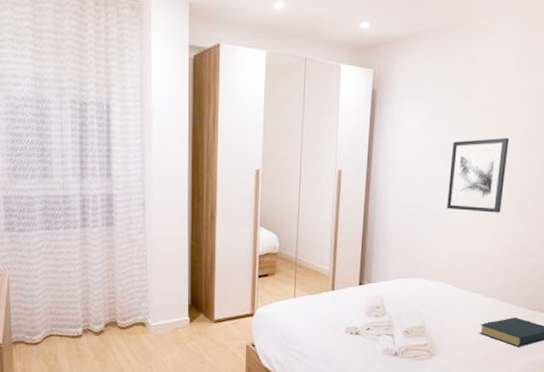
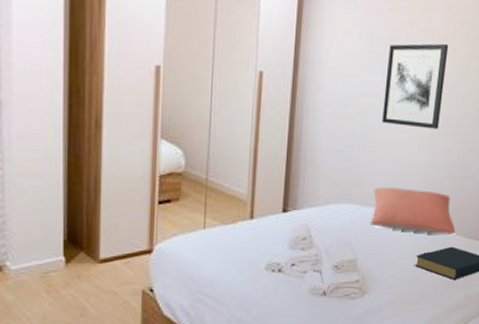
pillow: none [436,264,519,306] -> present [370,187,456,234]

